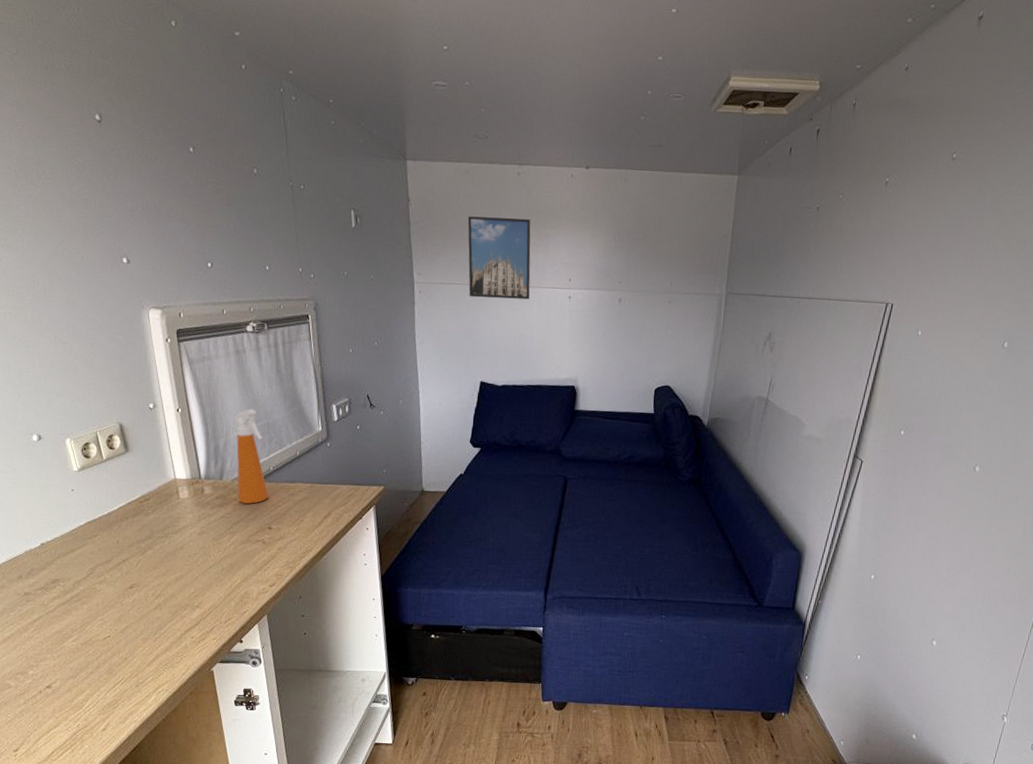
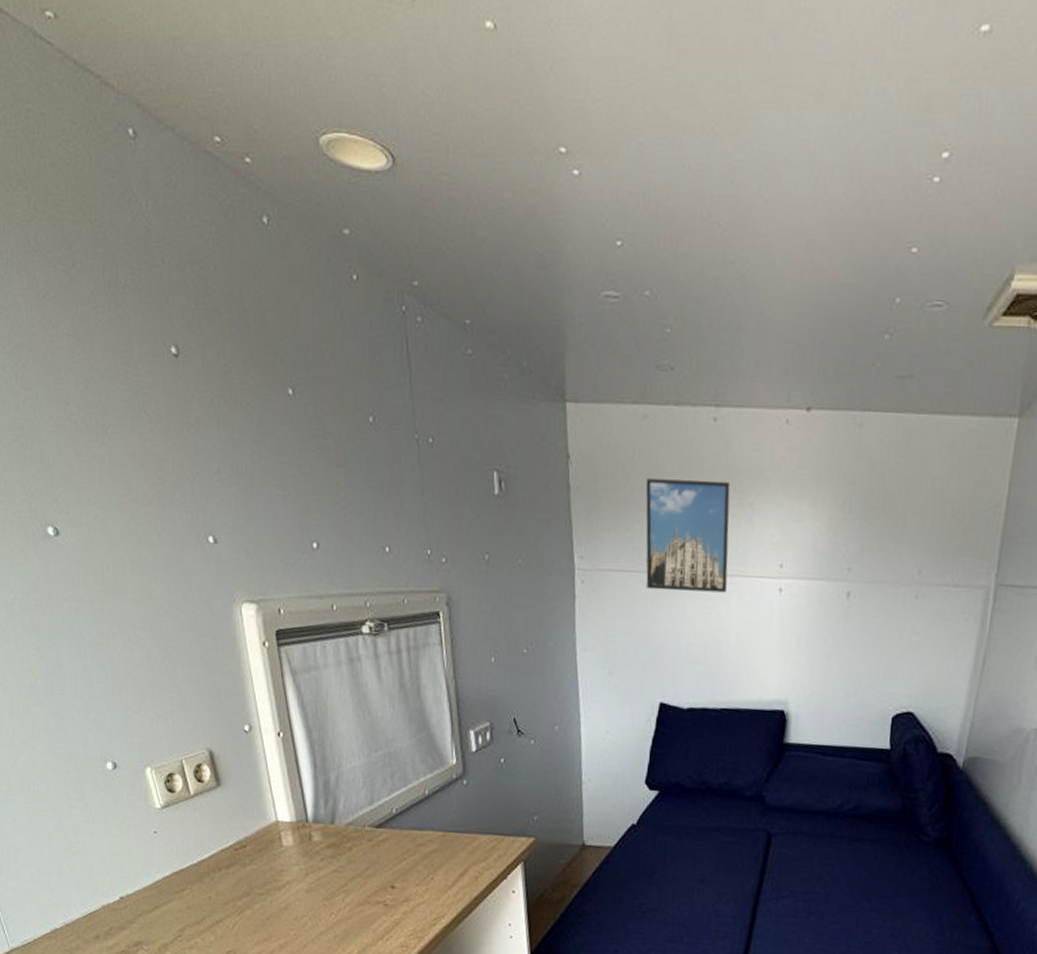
spray bottle: present [234,409,268,504] -> none [347,734,391,856]

